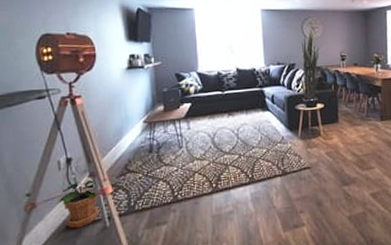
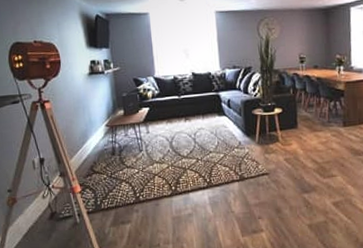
potted plant: present [58,179,100,229] -> none [34,179,71,223]

